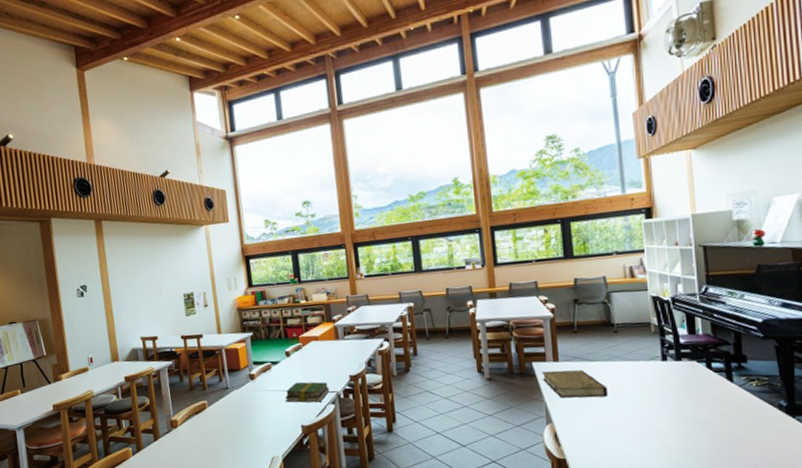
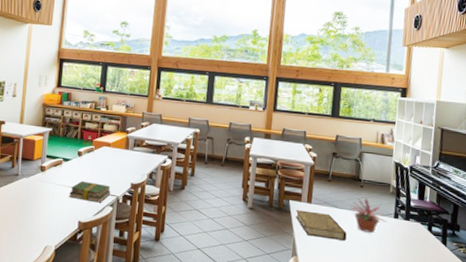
potted plant: none [605,343,655,383] -> present [350,197,388,233]

